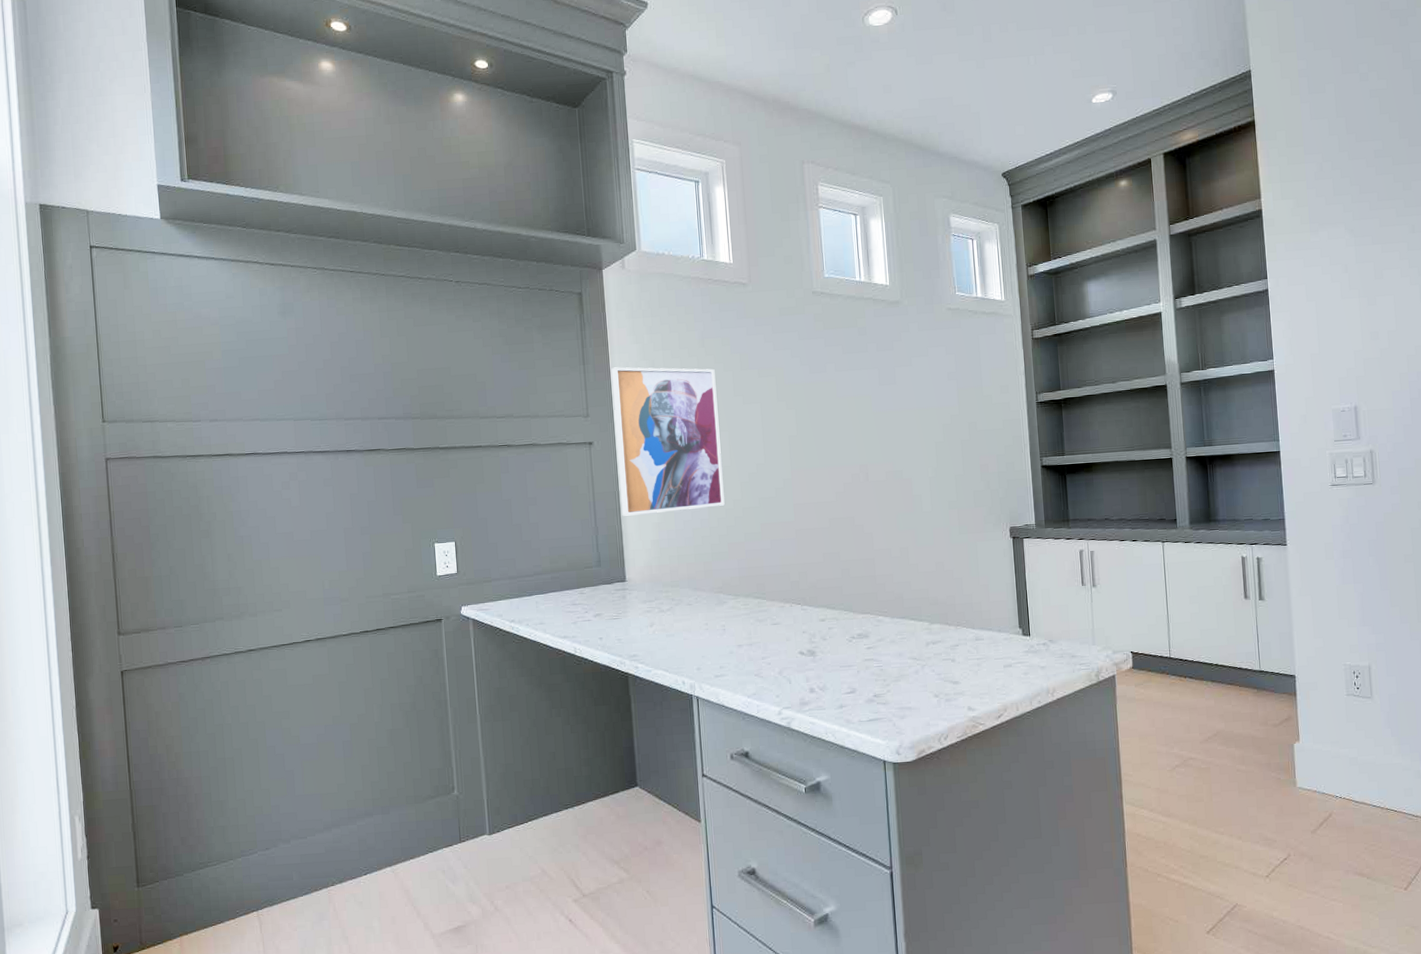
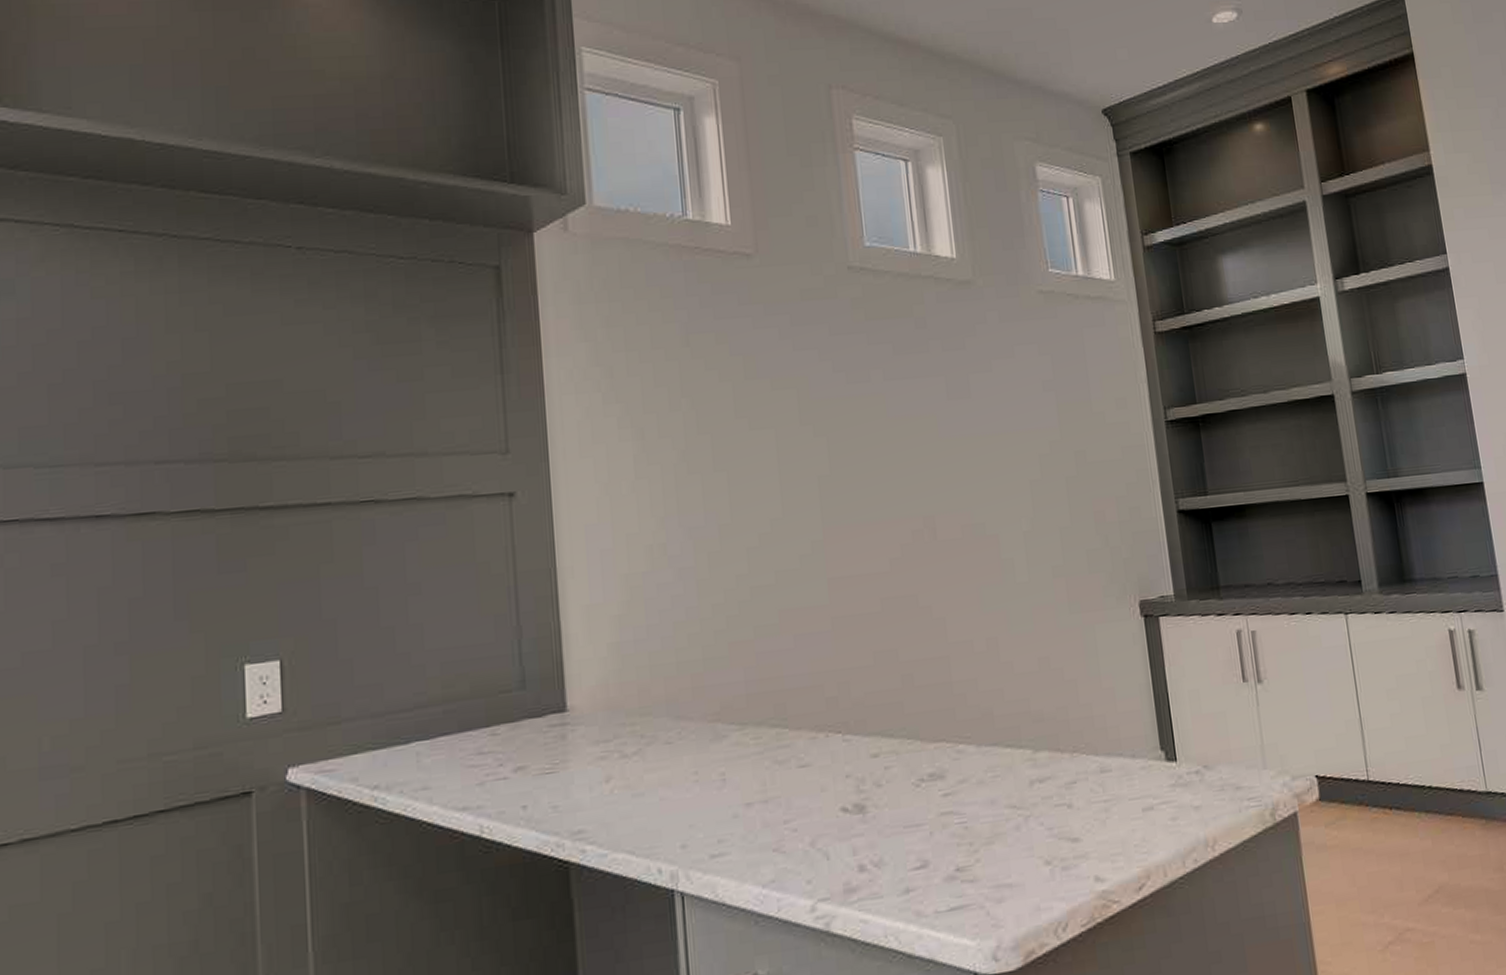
wall art: present [611,367,725,516] -> none [545,376,723,607]

